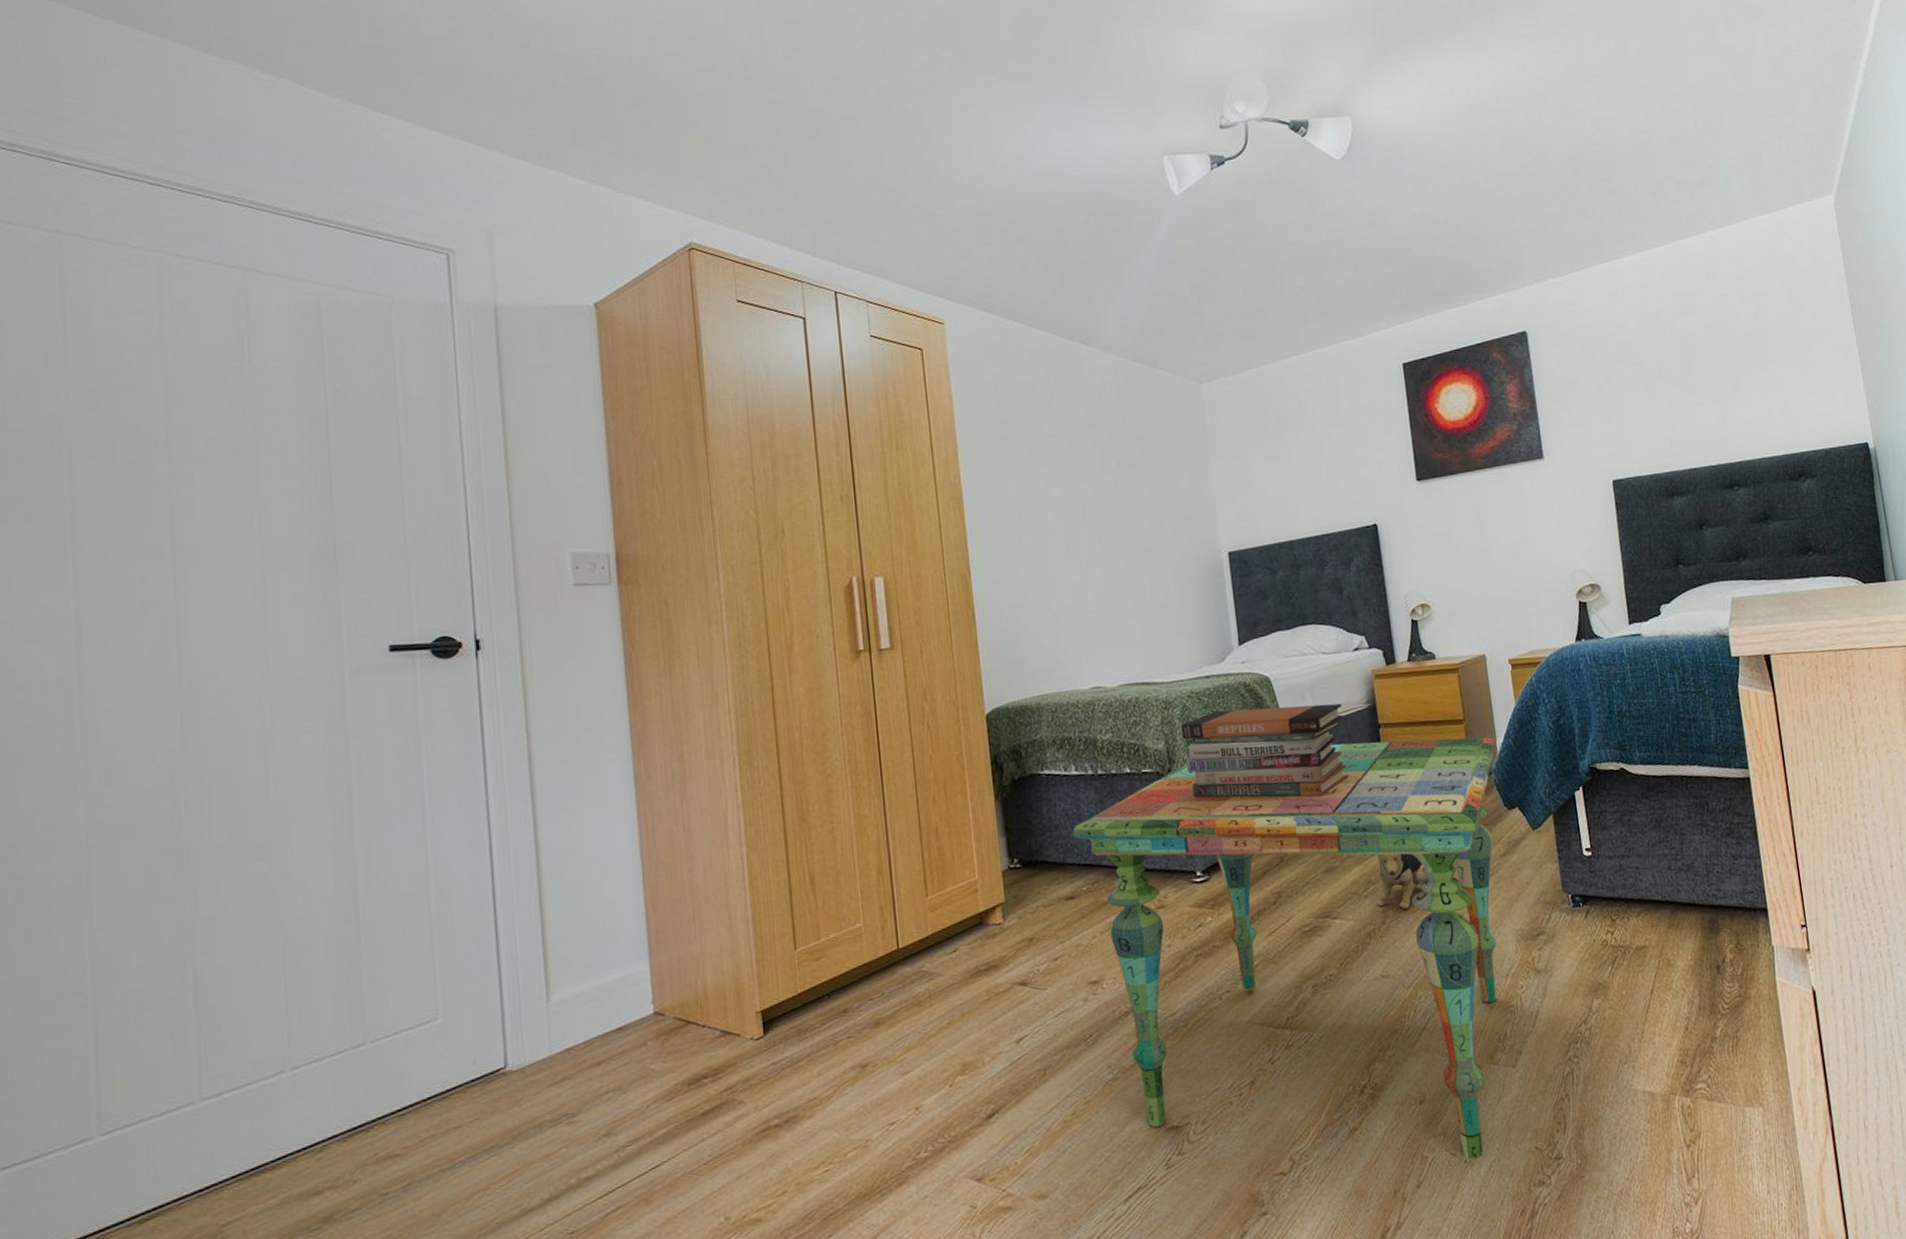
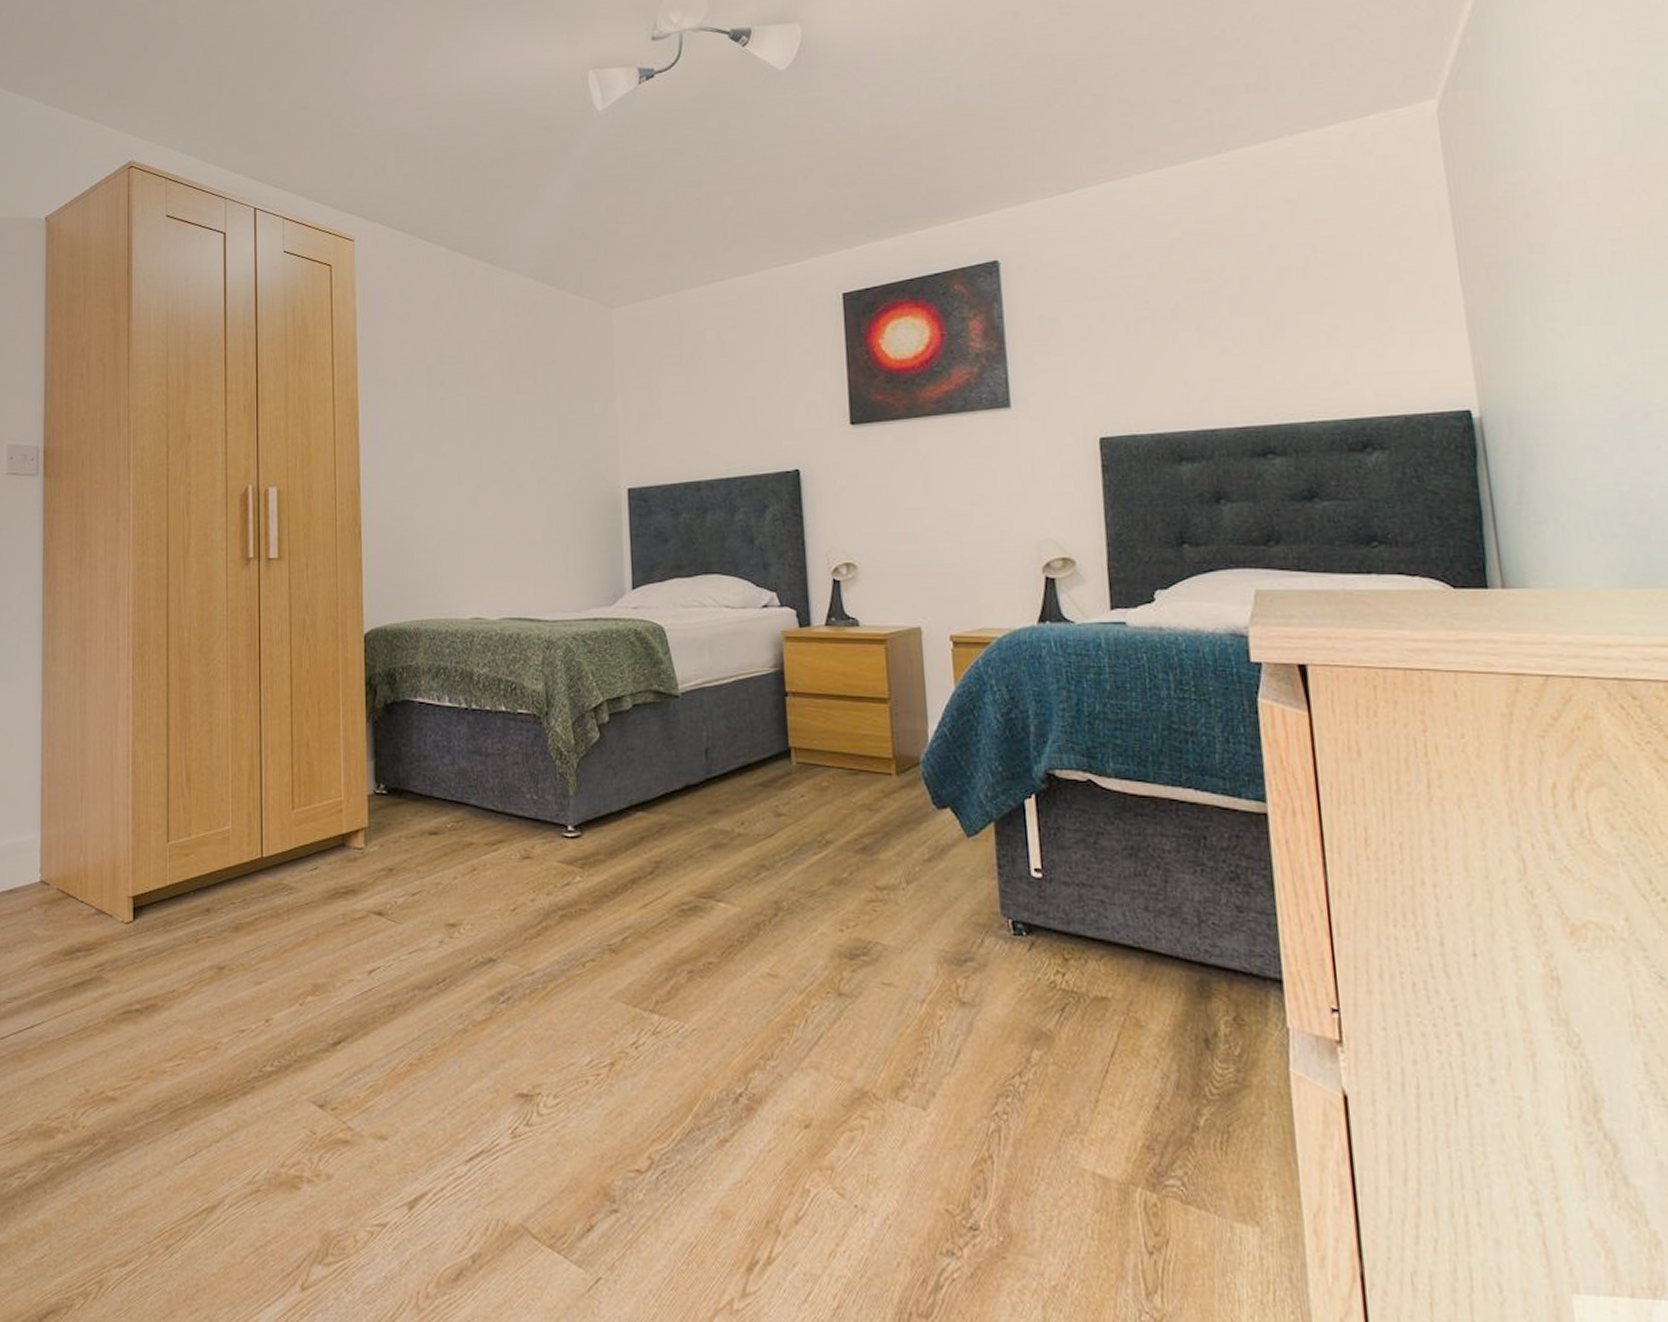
side table: present [1073,736,1497,1159] -> none [442,707,927,1206]
book stack: present [1181,703,1348,798] -> none [563,657,745,765]
plush toy: present [1376,852,1426,911] -> none [769,836,831,905]

